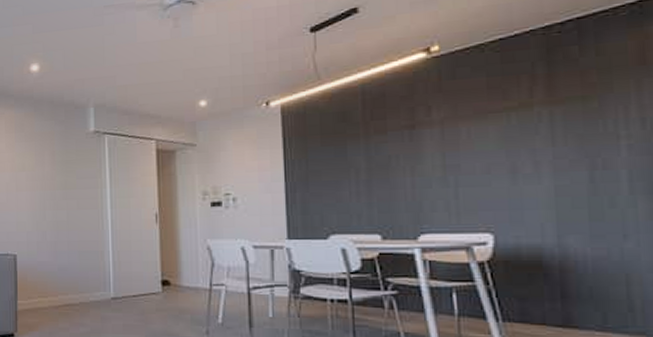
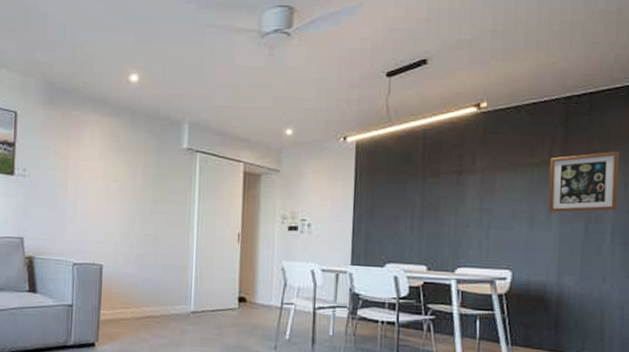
wall art: none [531,81,635,162] -> present [548,151,620,213]

